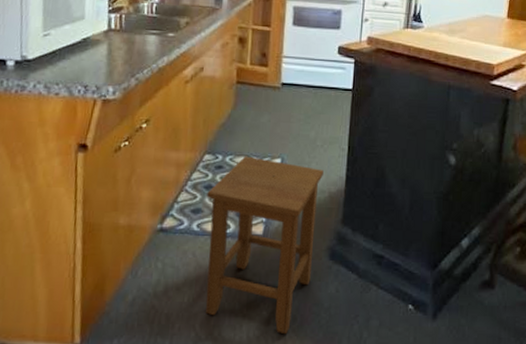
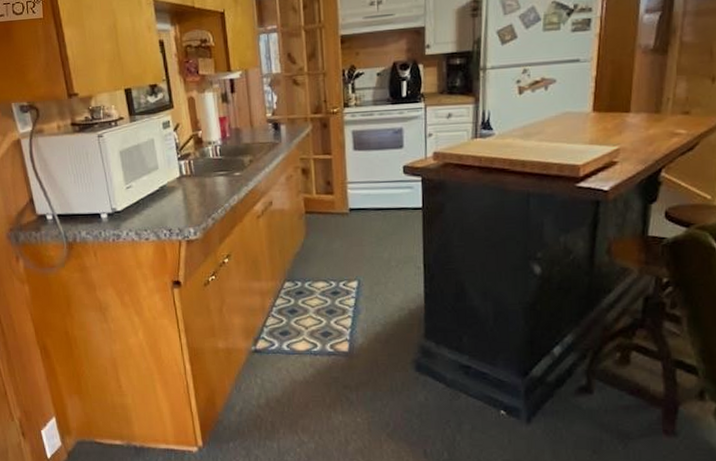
stool: present [205,156,324,334] -> none [292,281,401,437]

